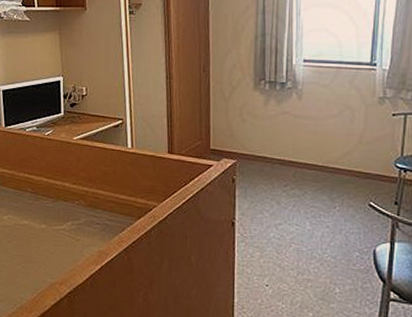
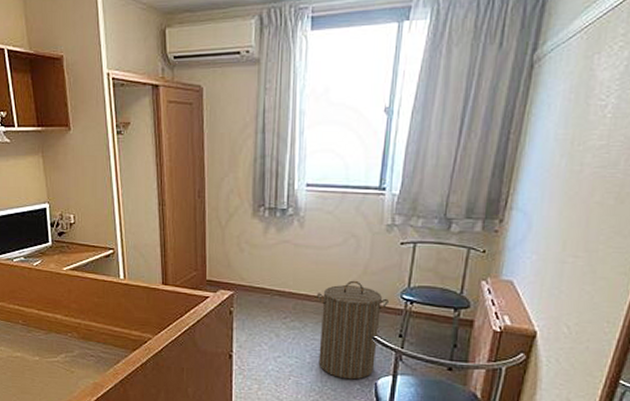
laundry hamper: none [316,149,383,247] -> present [317,280,389,380]

